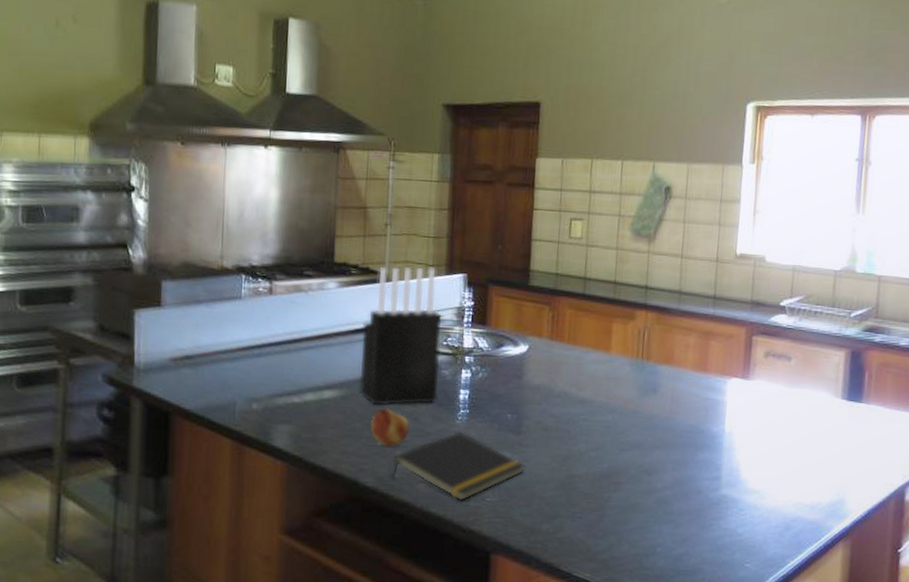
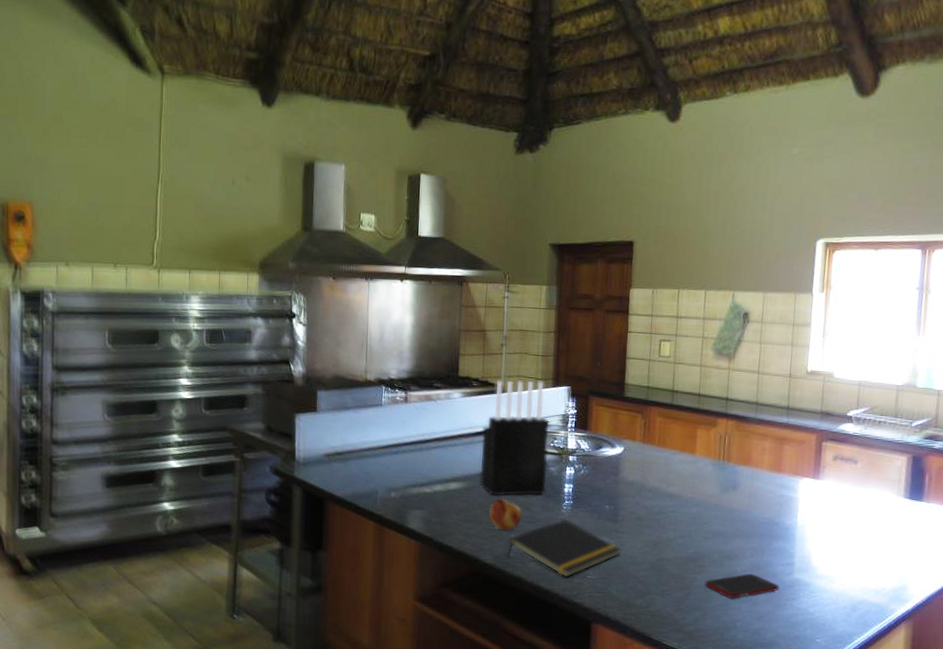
cell phone: none [621,490,705,520] -> present [705,573,779,598]

